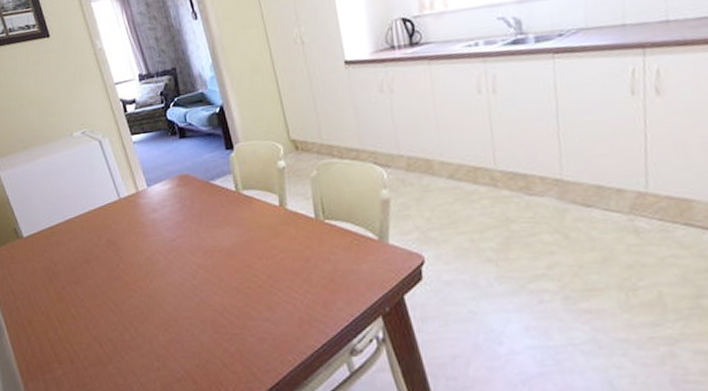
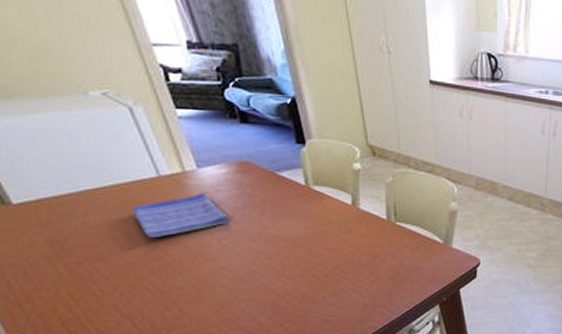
dish towel: none [101,210,172,258] -> present [133,193,228,237]

